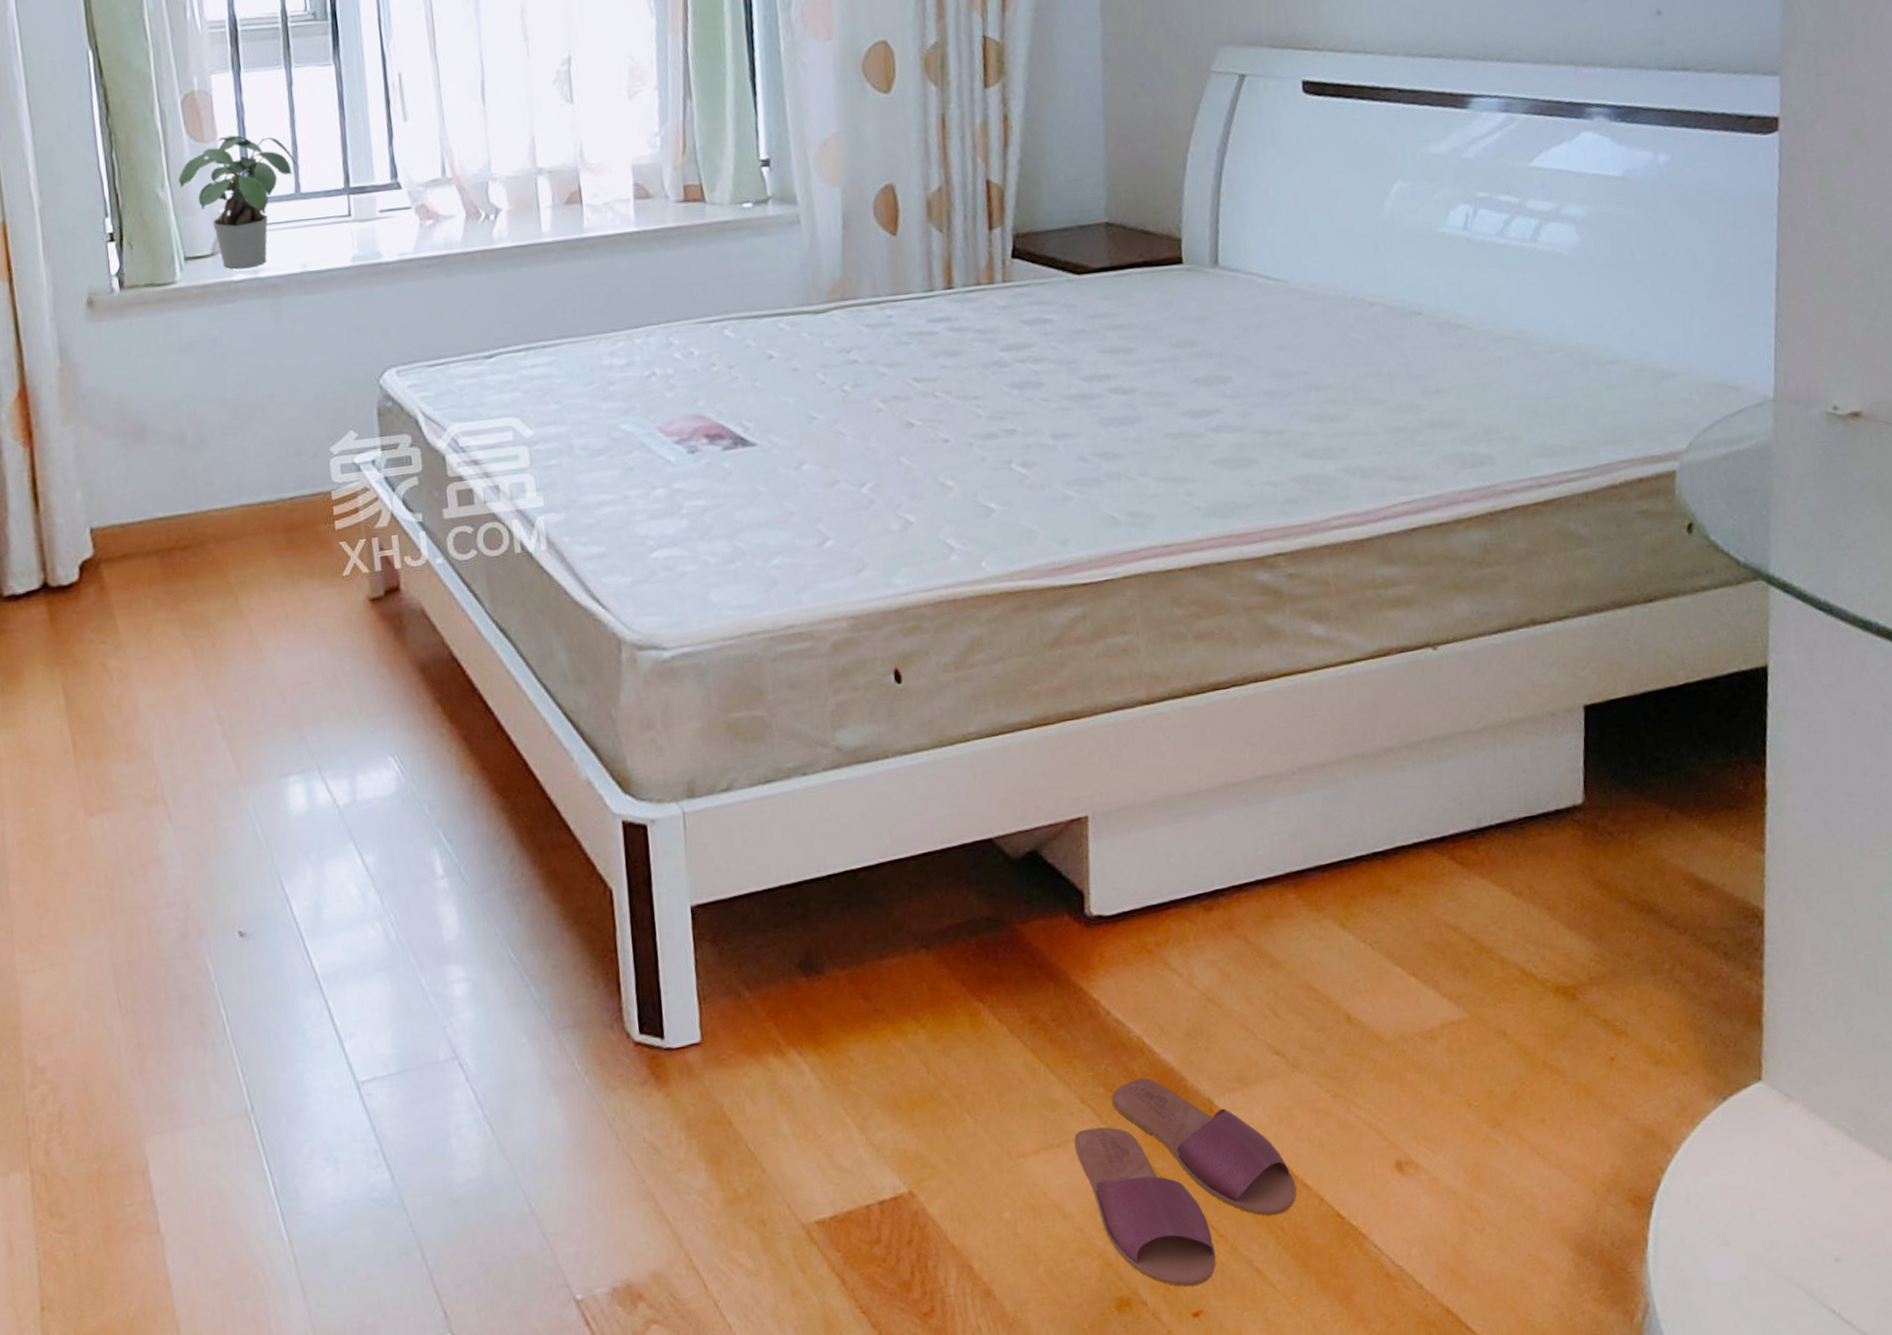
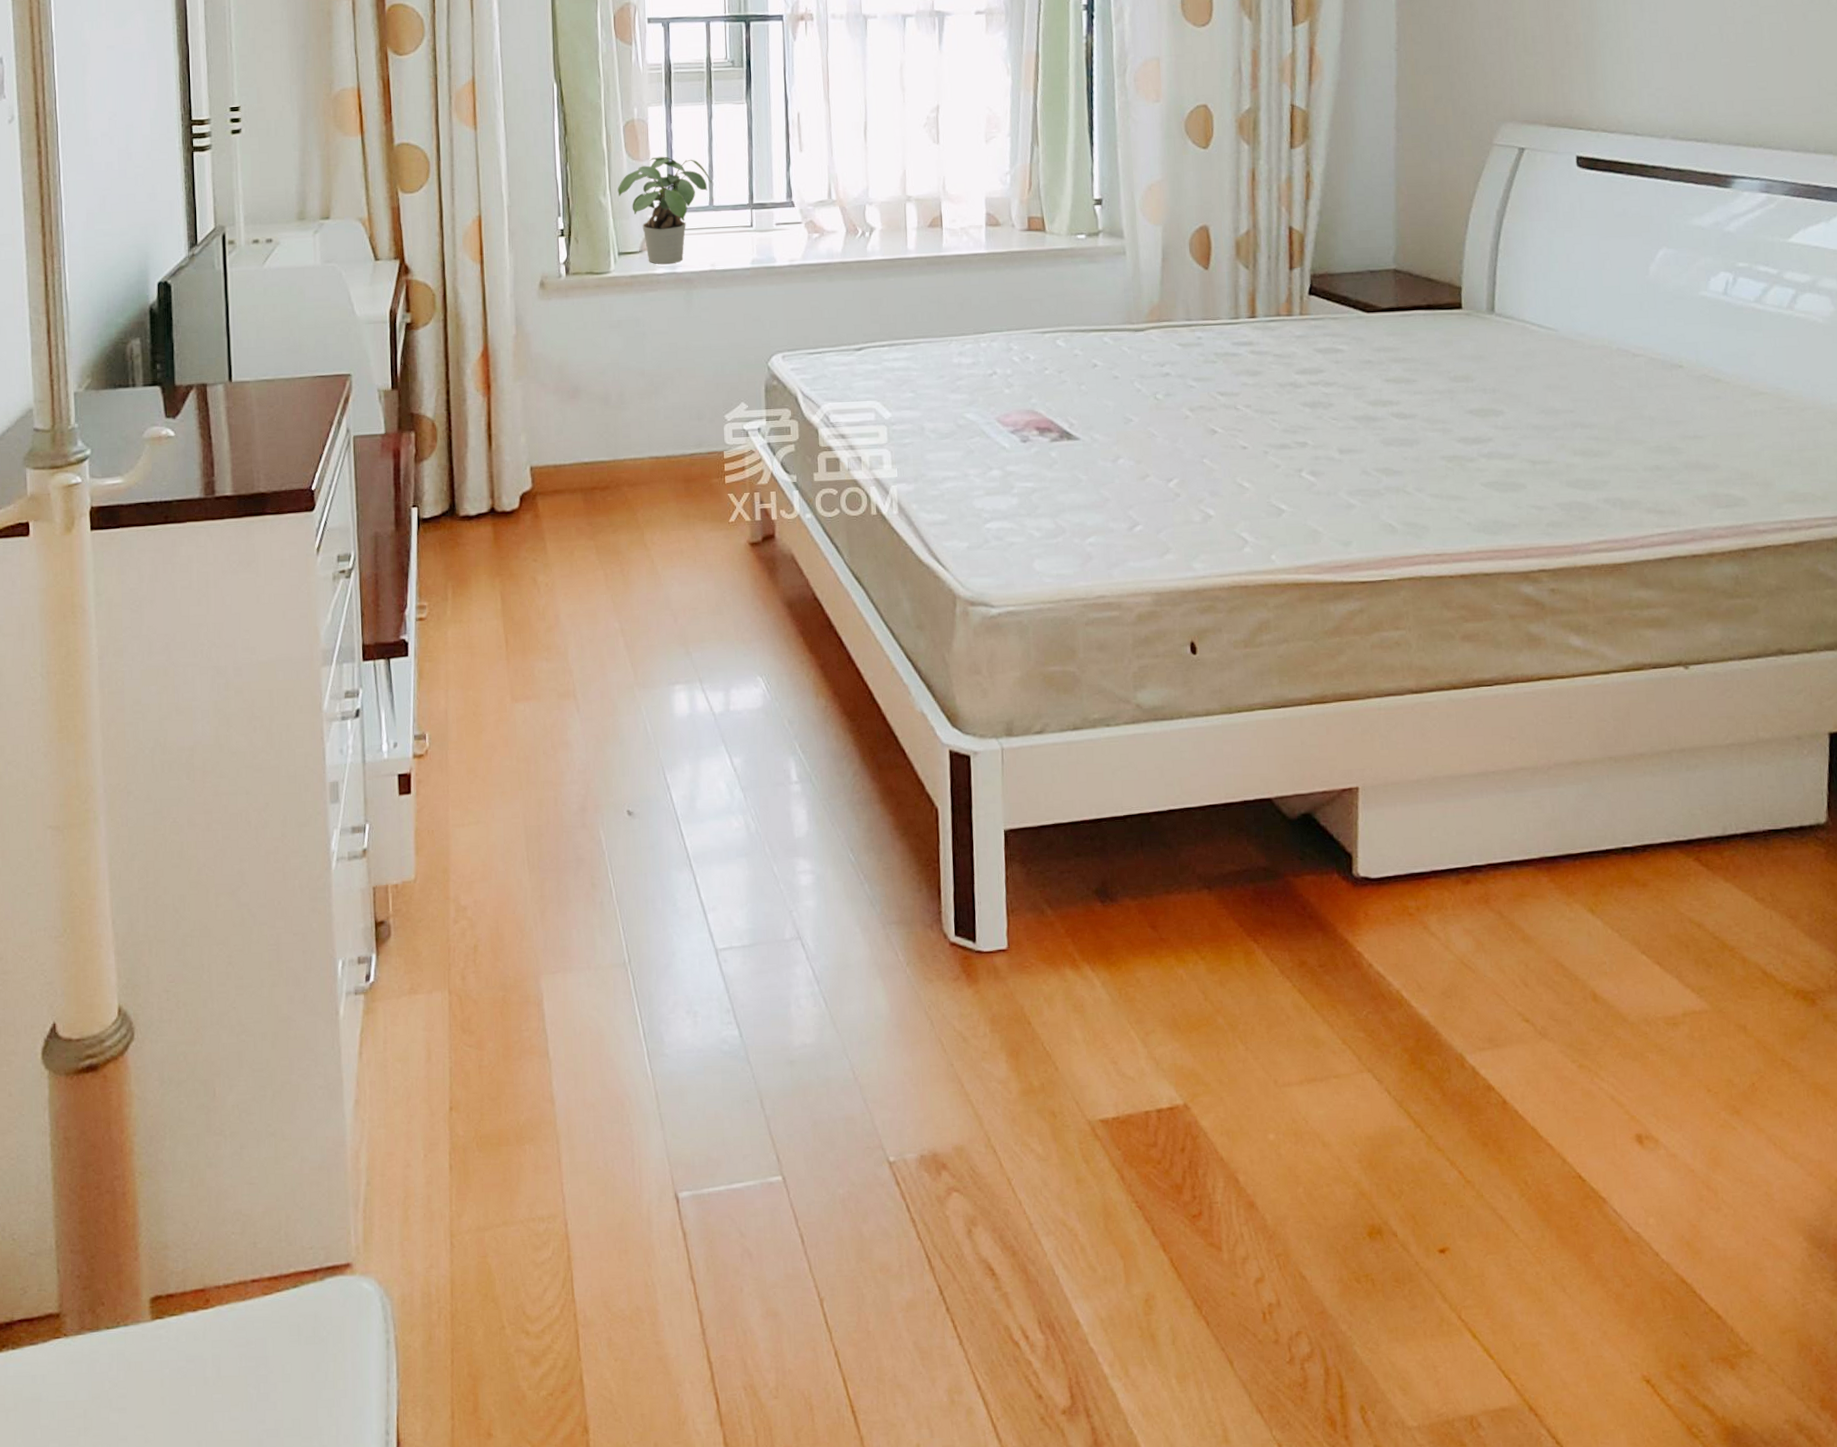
slippers: present [1074,1078,1297,1287] -> none [1335,1028,1541,1224]

